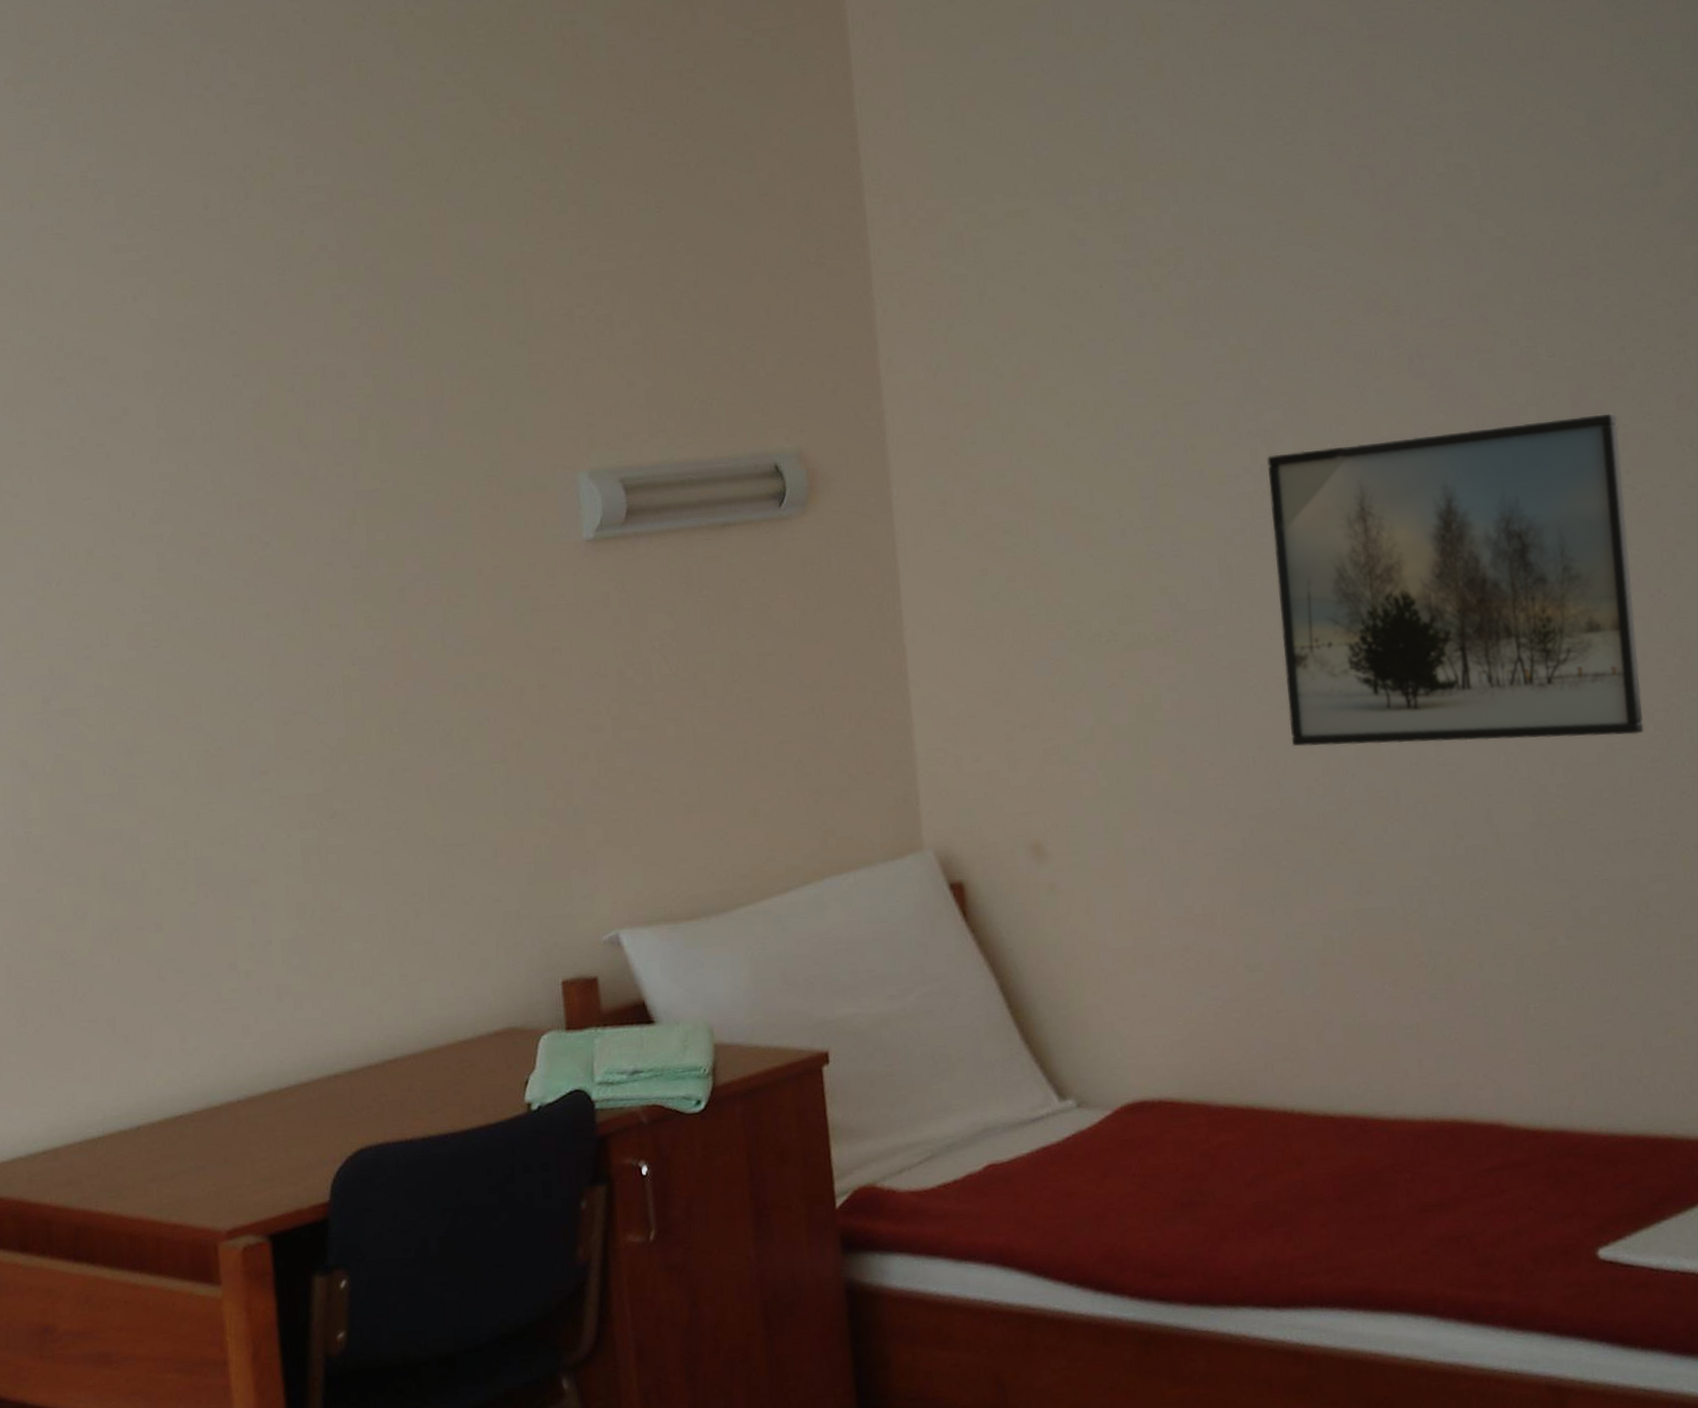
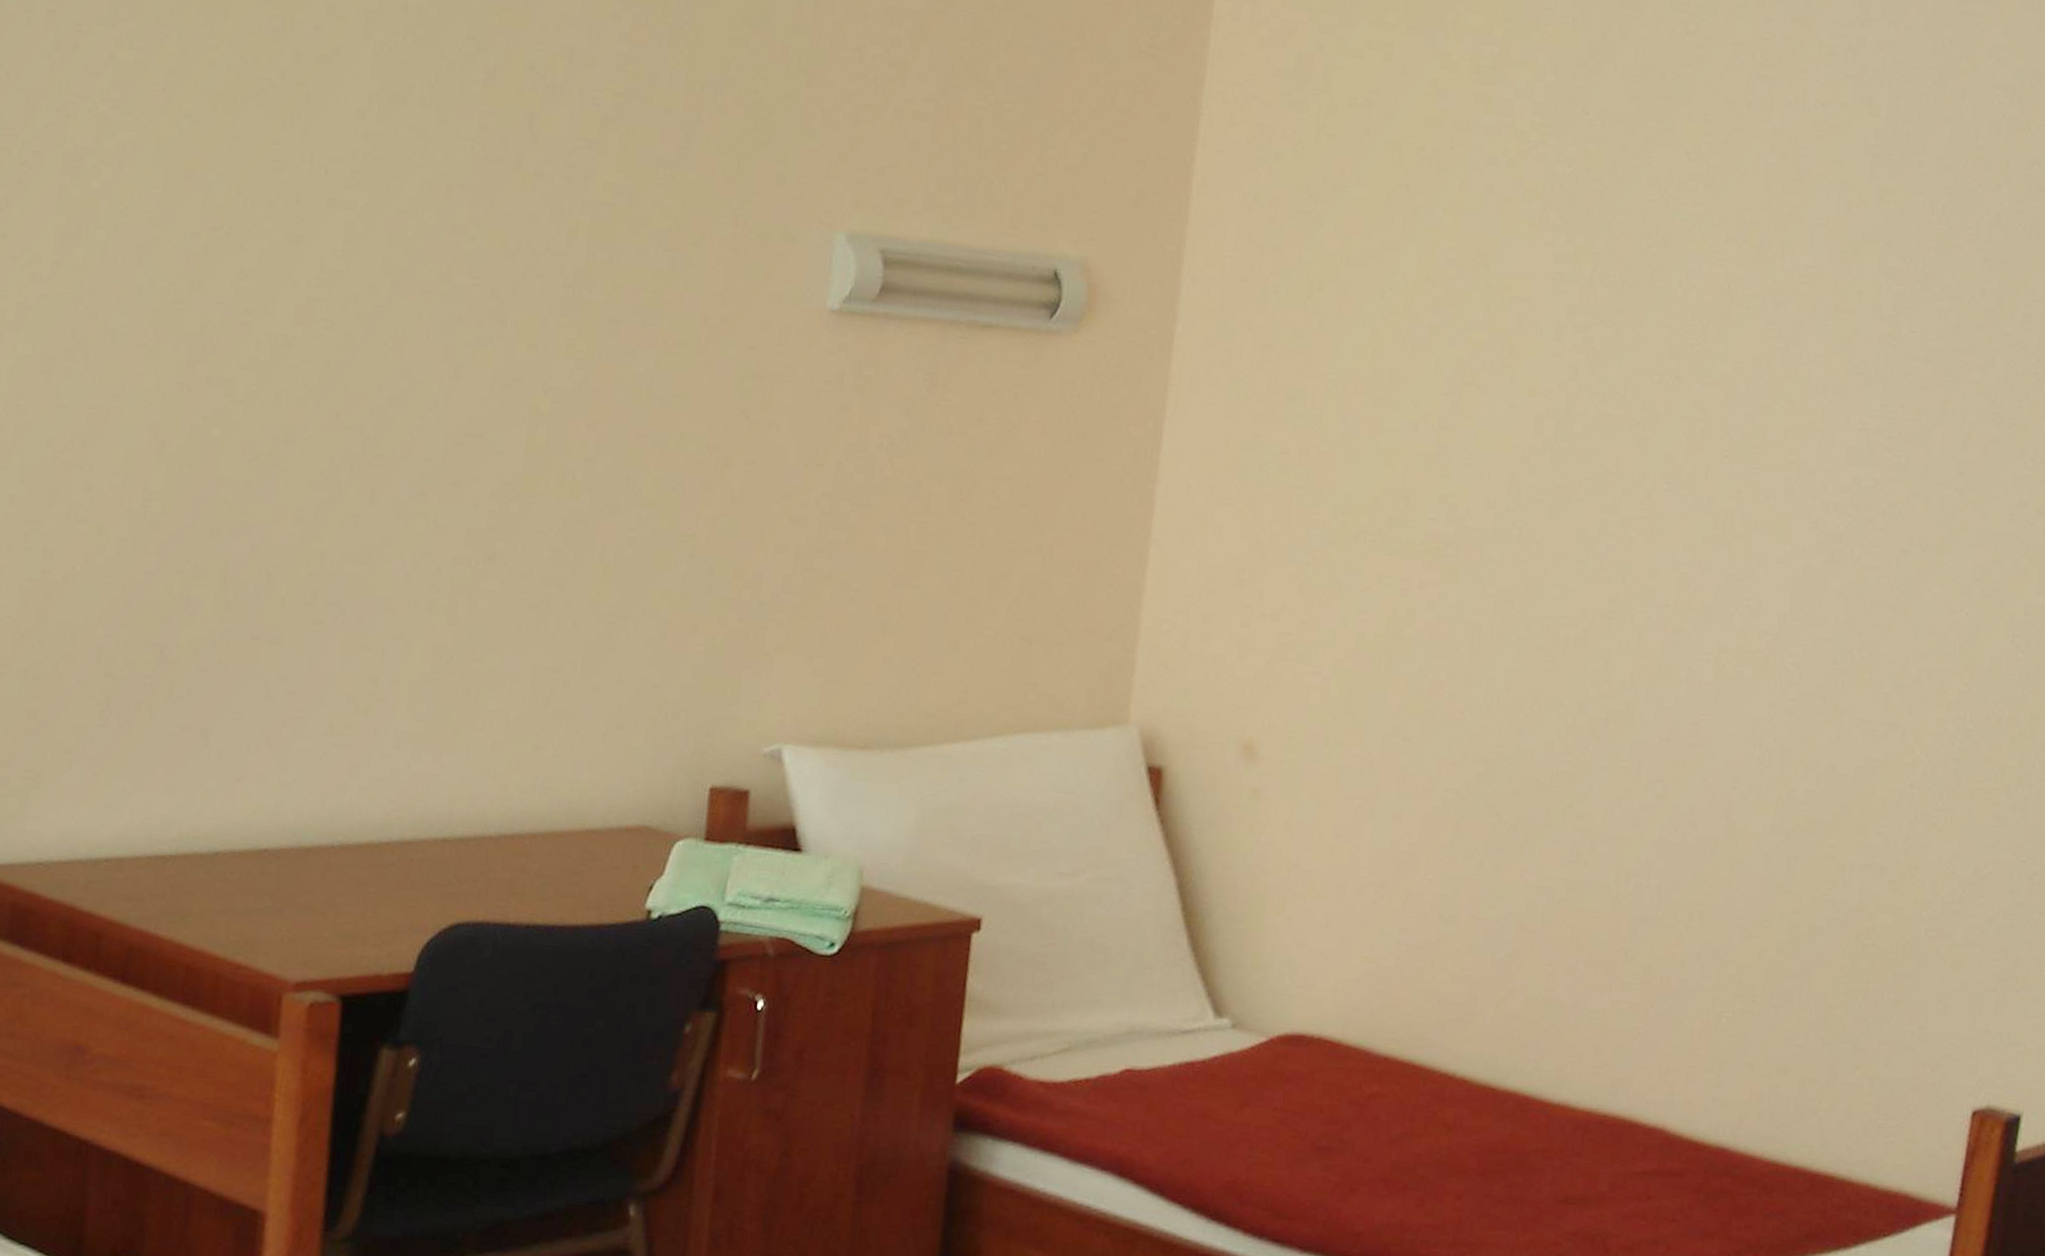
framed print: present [1267,413,1644,747] -> none [1542,375,1964,755]

